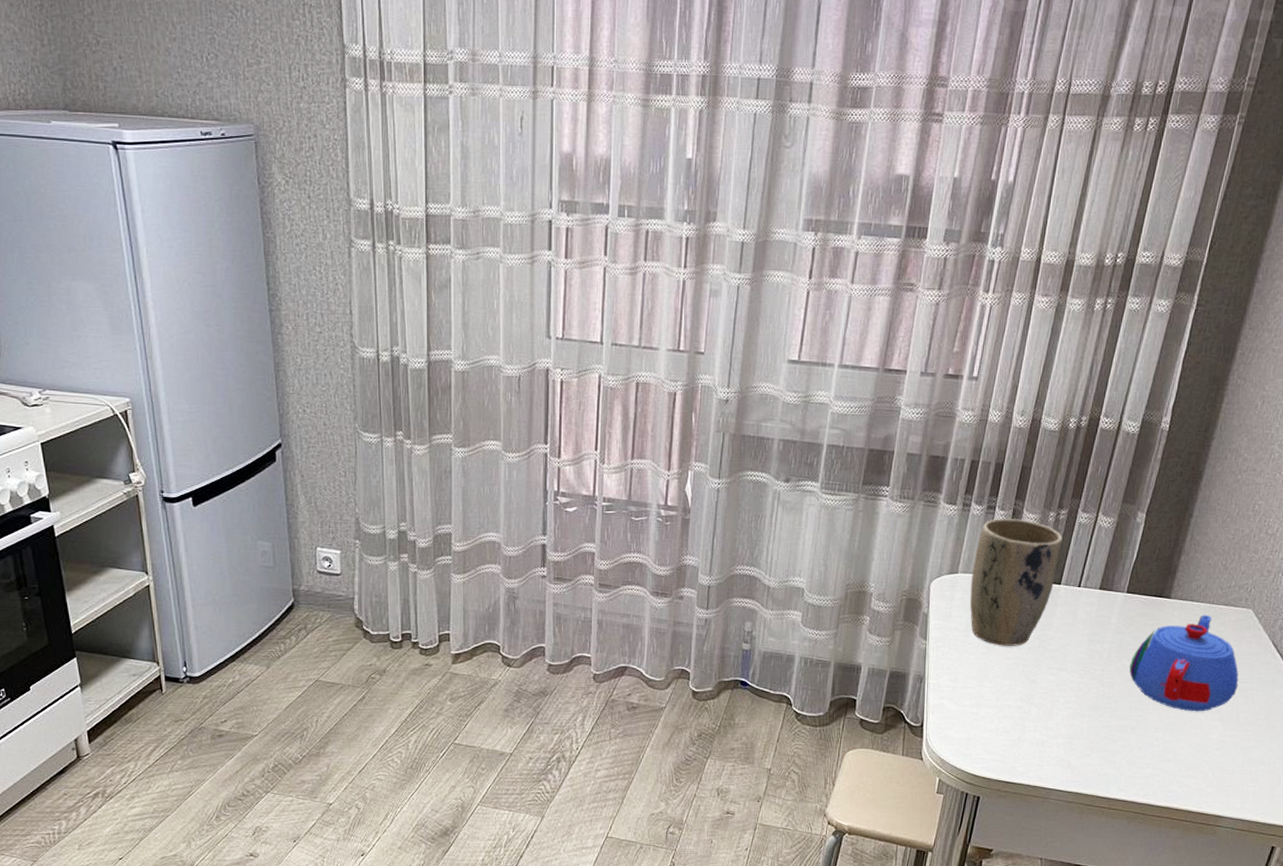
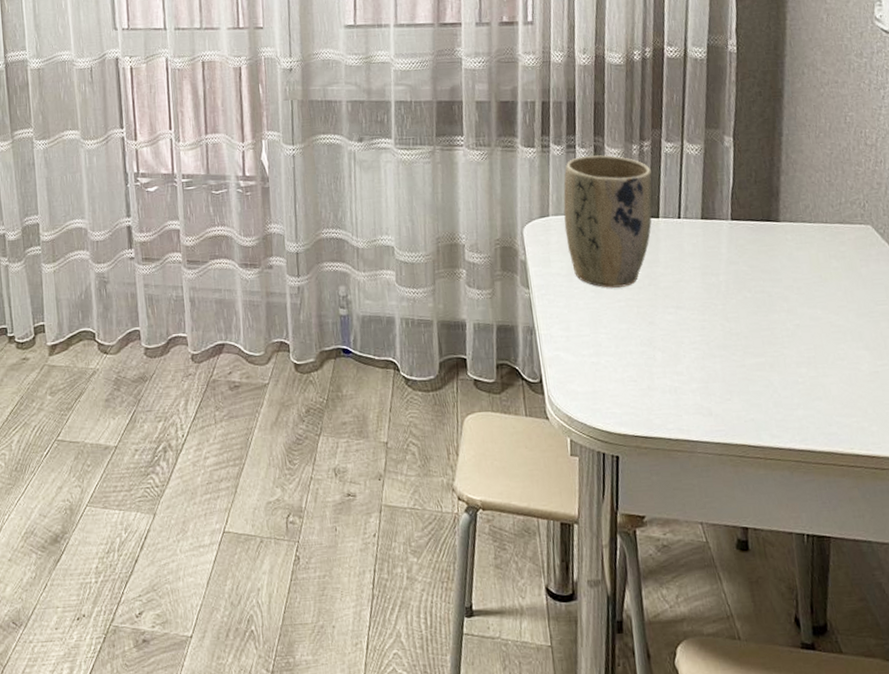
teapot: present [1129,614,1239,712] -> none [752,235,877,342]

